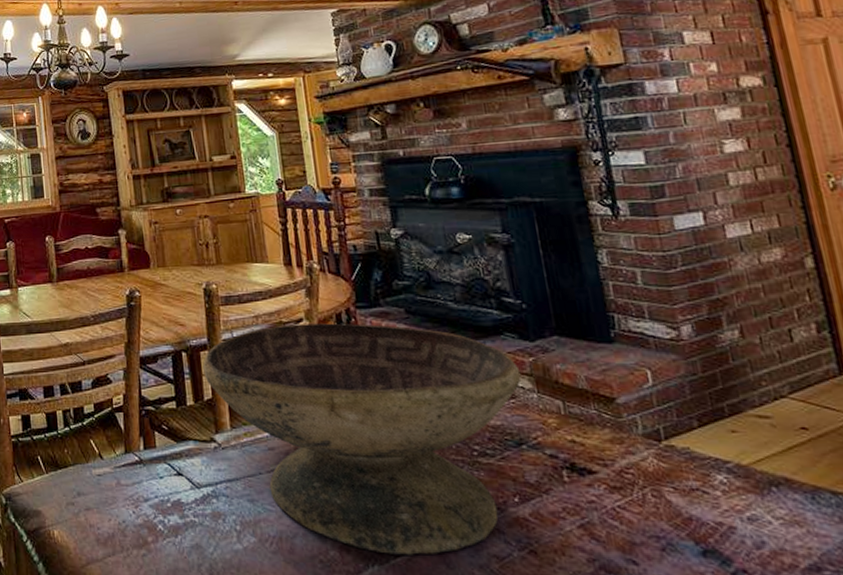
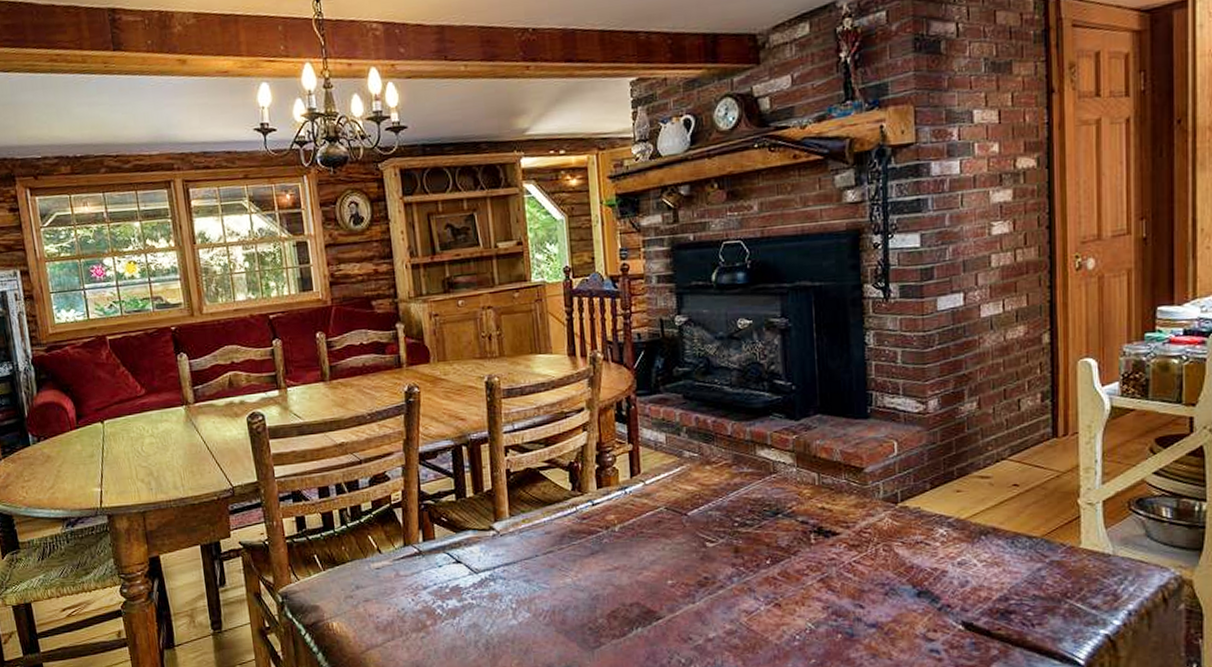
decorative bowl: present [203,323,521,555] -> none [483,410,784,618]

